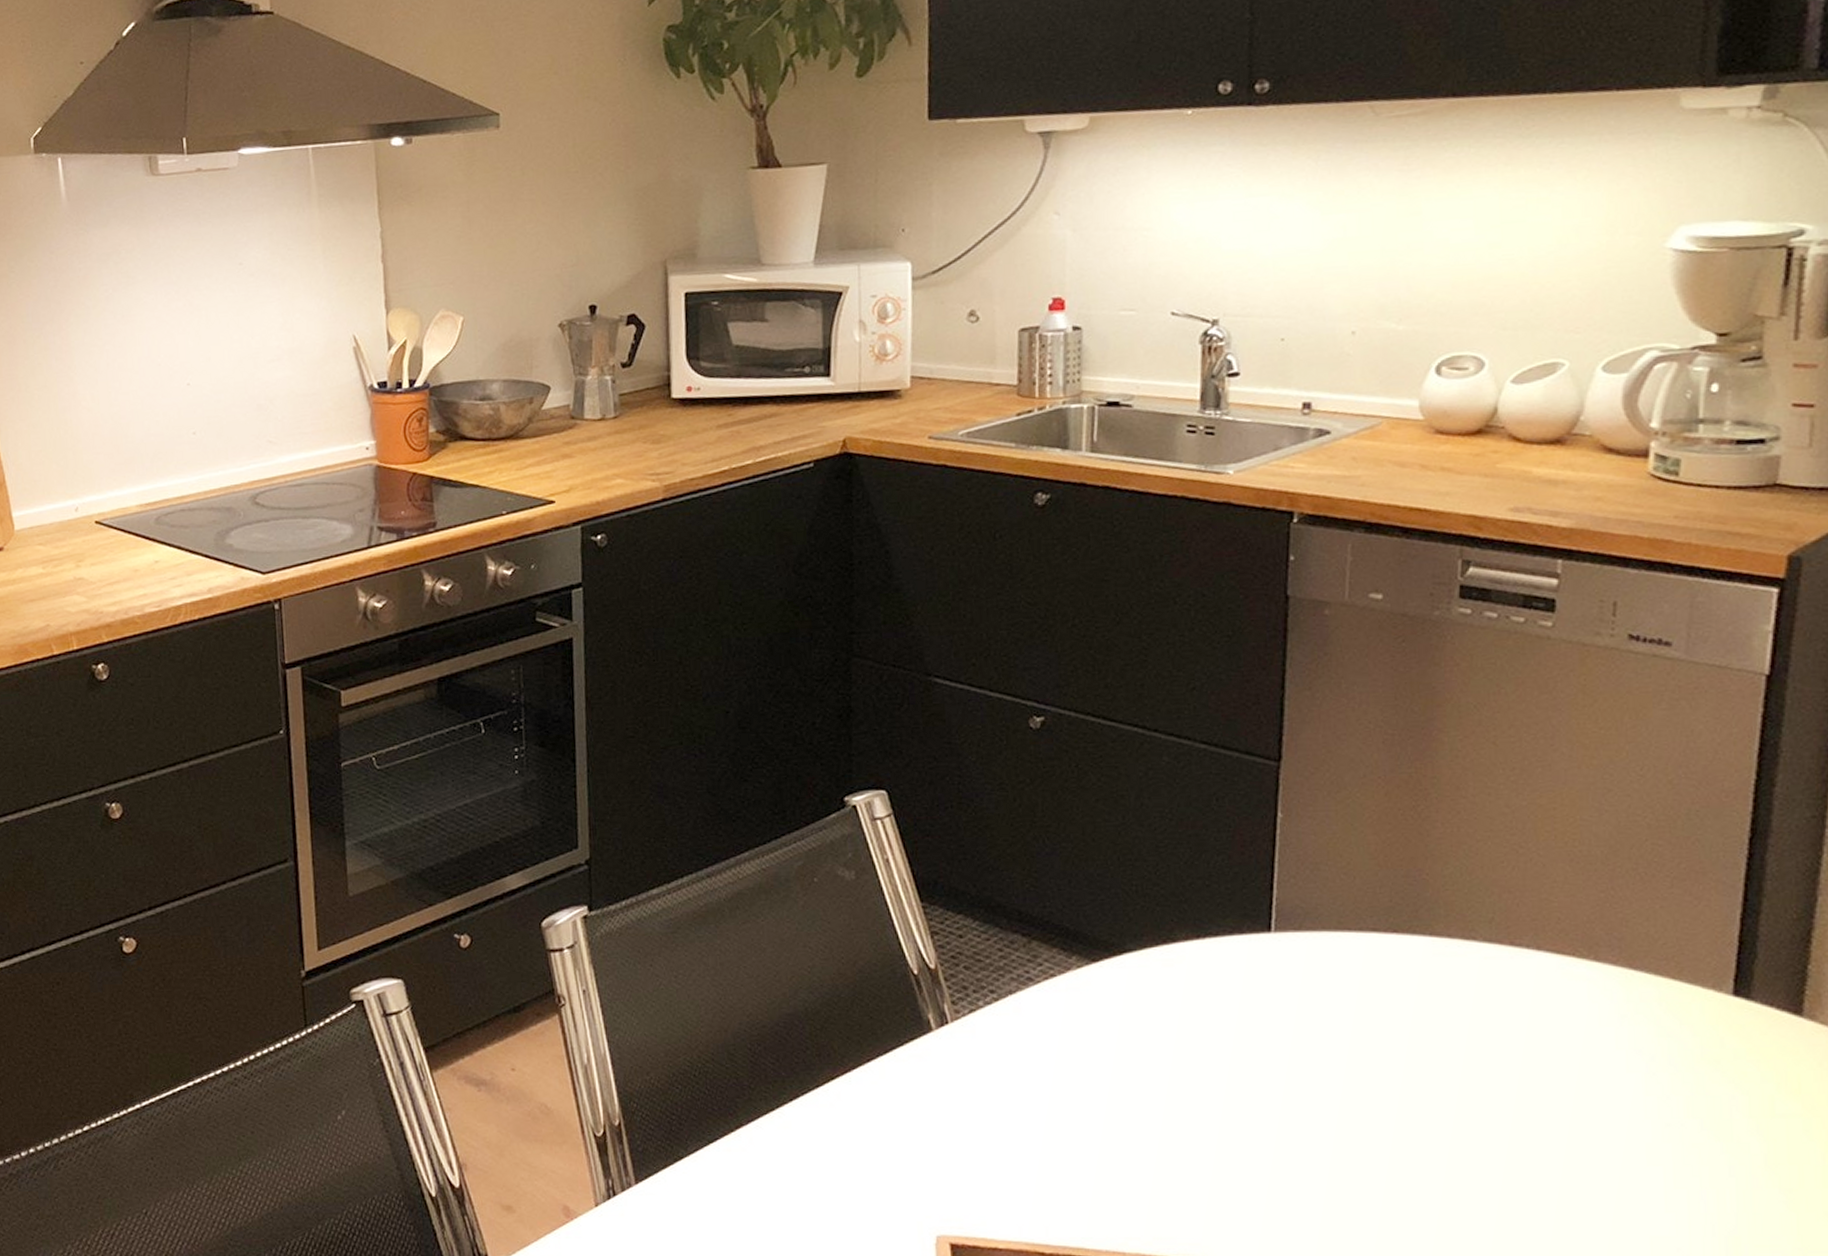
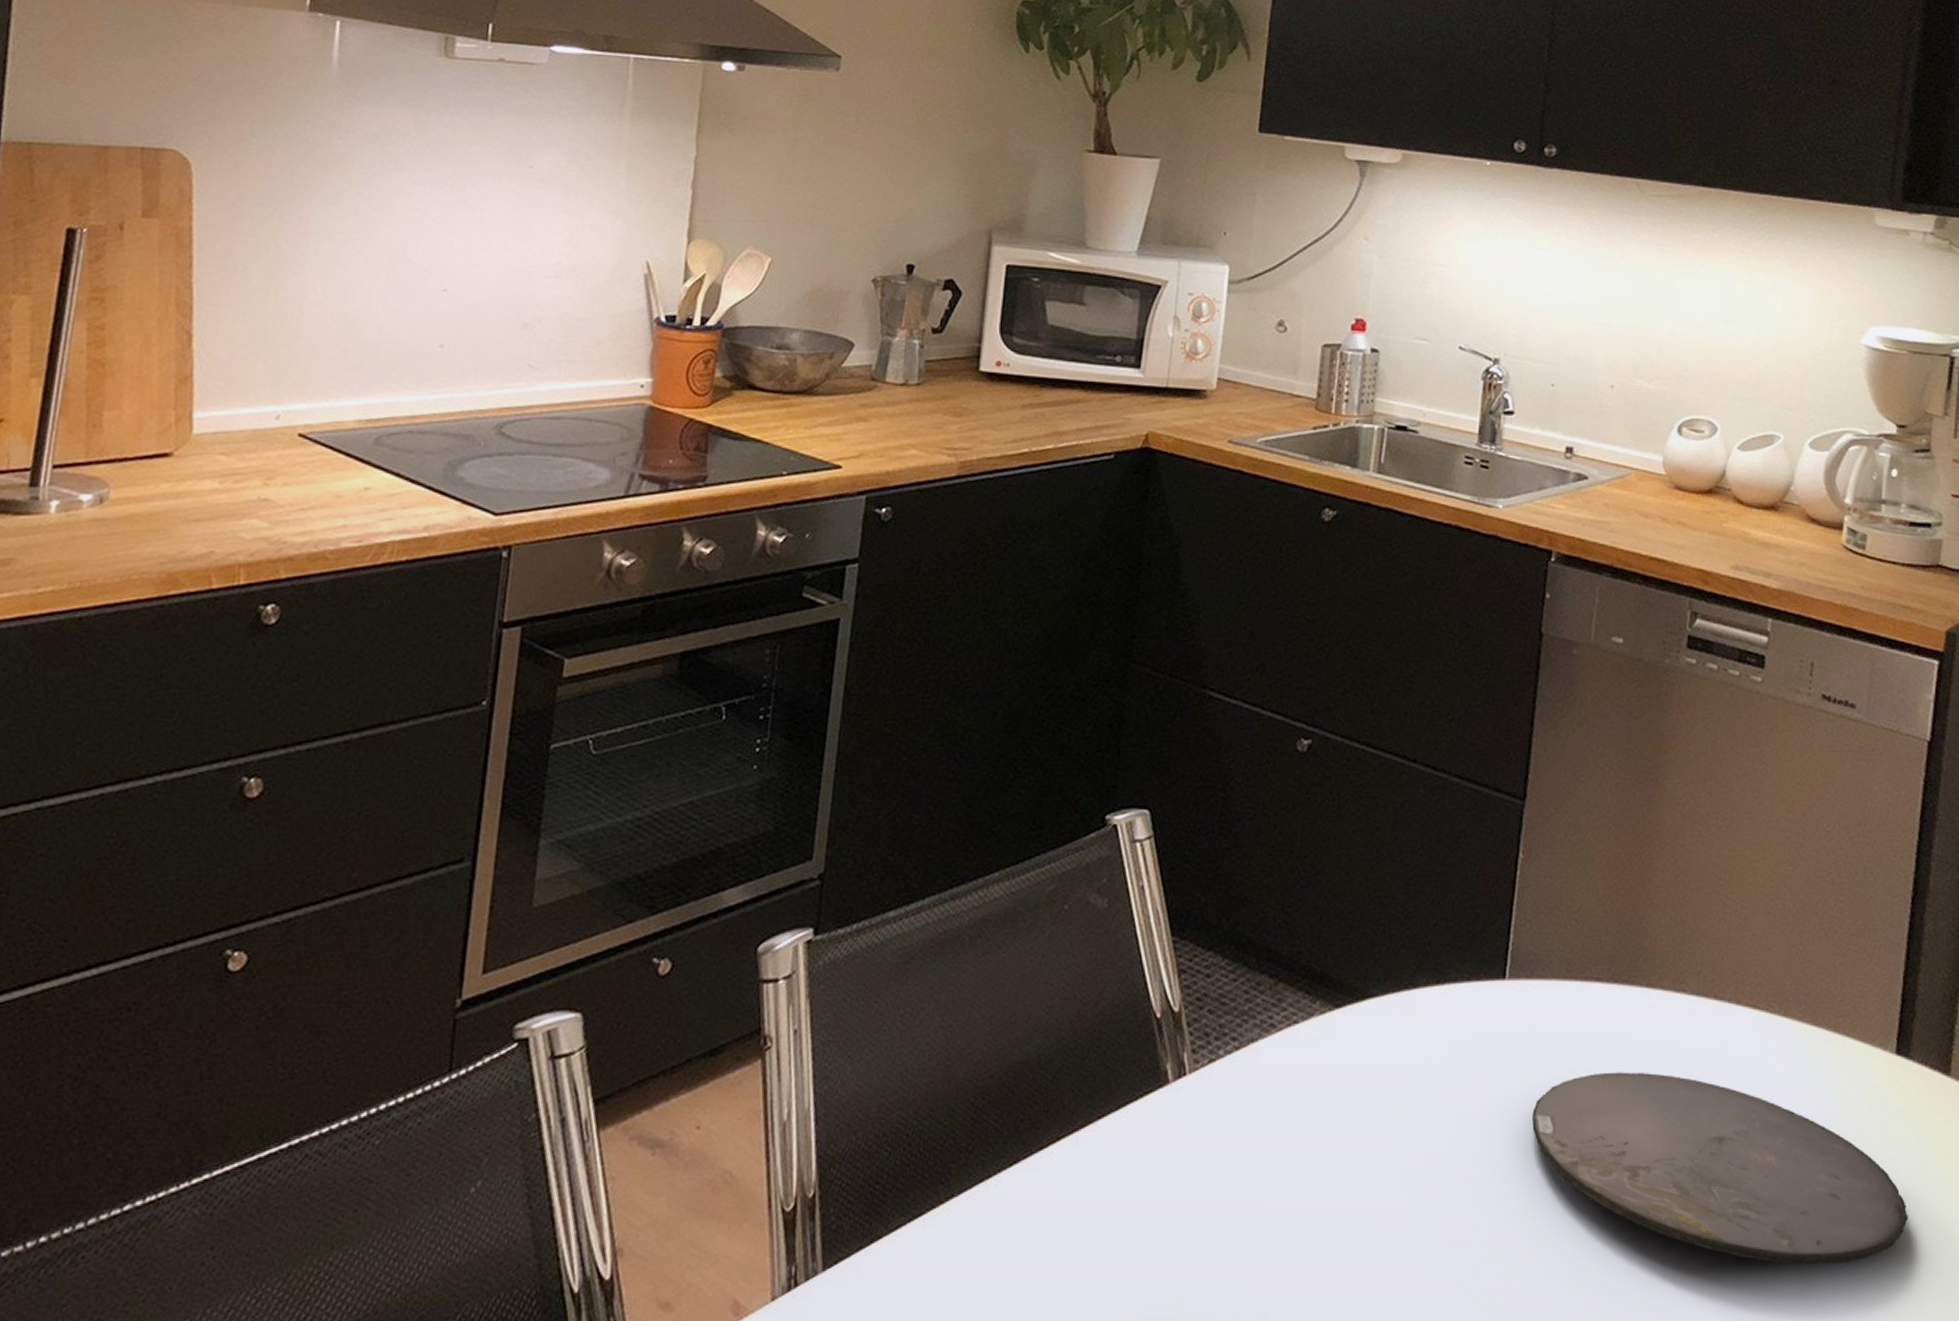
plate: none [1310,1016,1752,1197] -> present [1532,1072,1908,1265]

